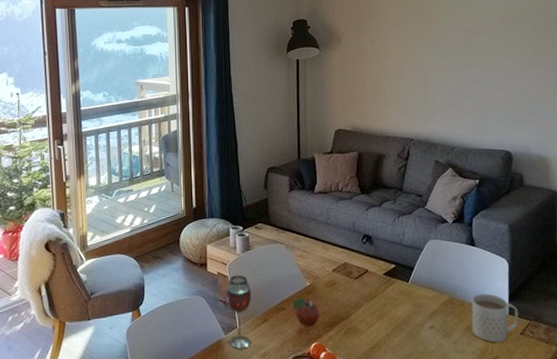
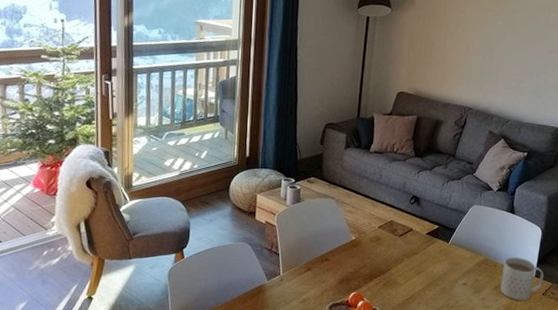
wineglass: present [225,275,252,349] -> none [271,225,298,294]
fruit: present [292,297,320,327] -> none [336,250,362,278]

